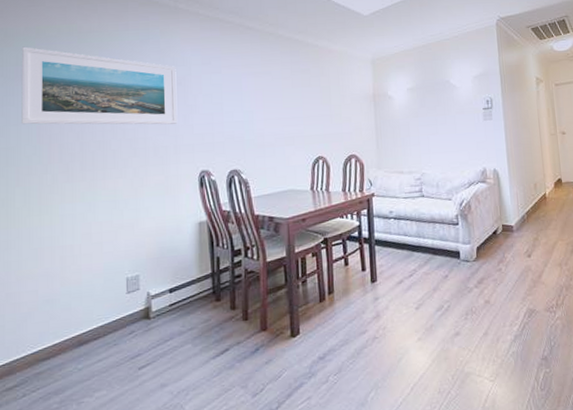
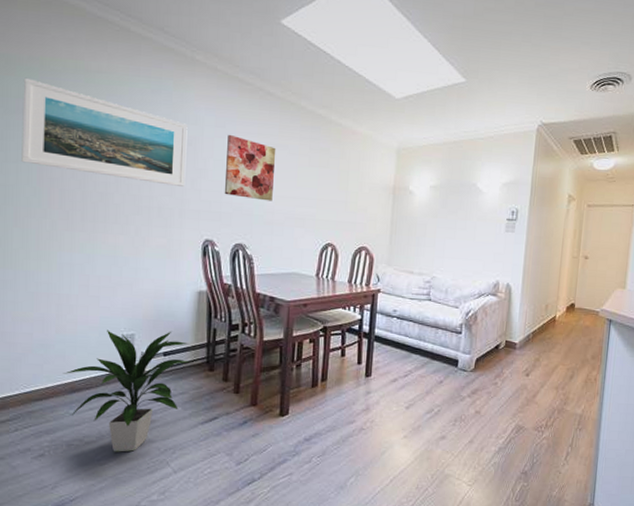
indoor plant: none [69,267,196,403] -> present [62,329,190,452]
wall art: none [214,69,261,126] -> present [224,134,276,201]

